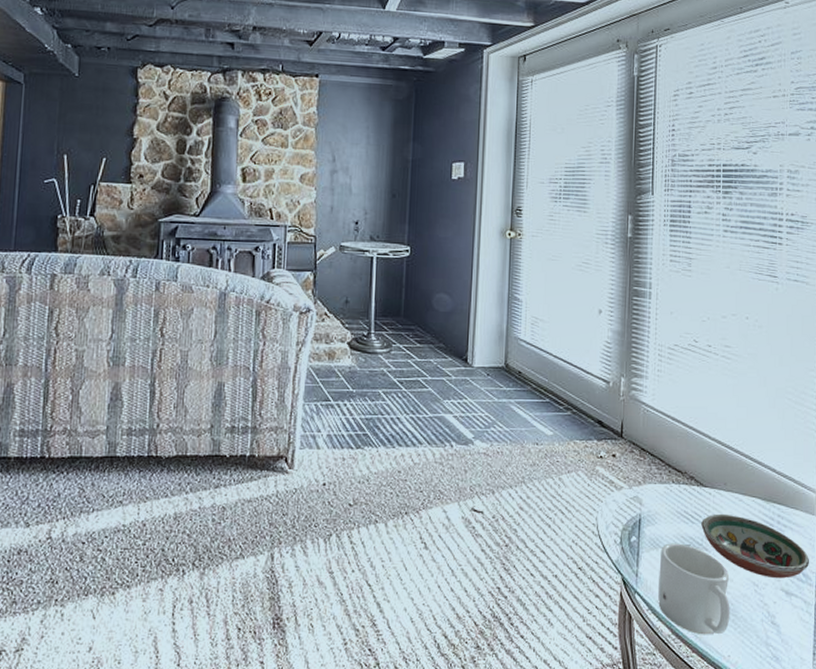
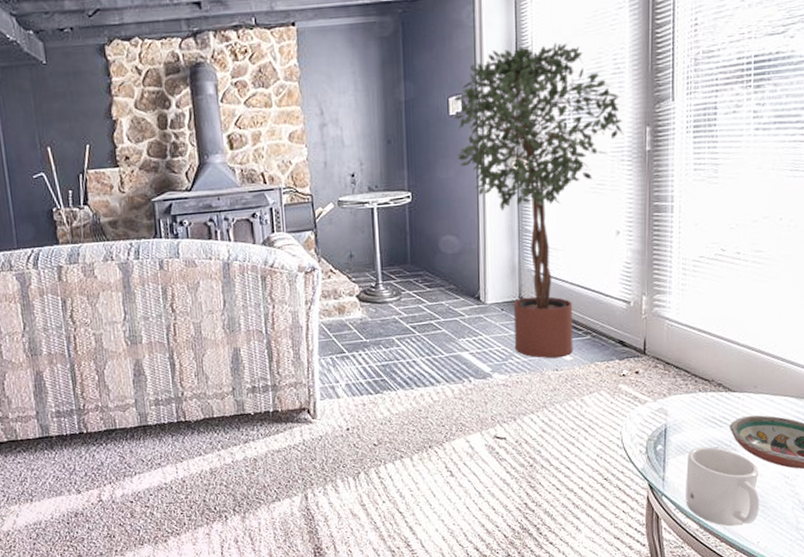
potted tree: none [455,126,609,430] -> present [453,42,624,358]

